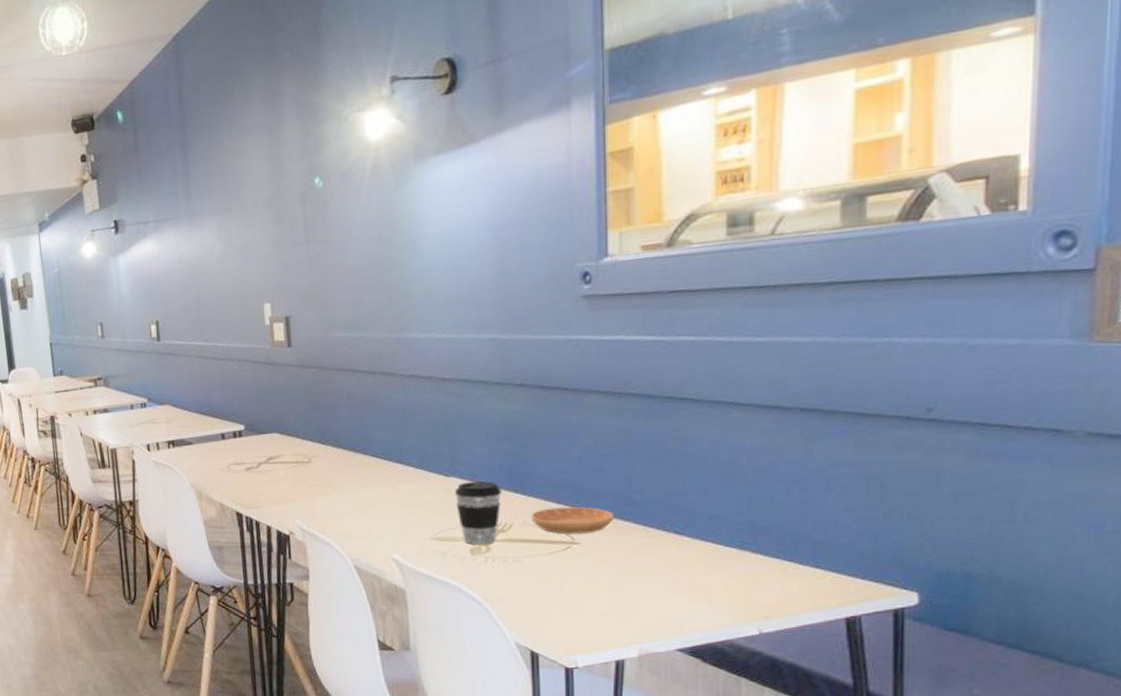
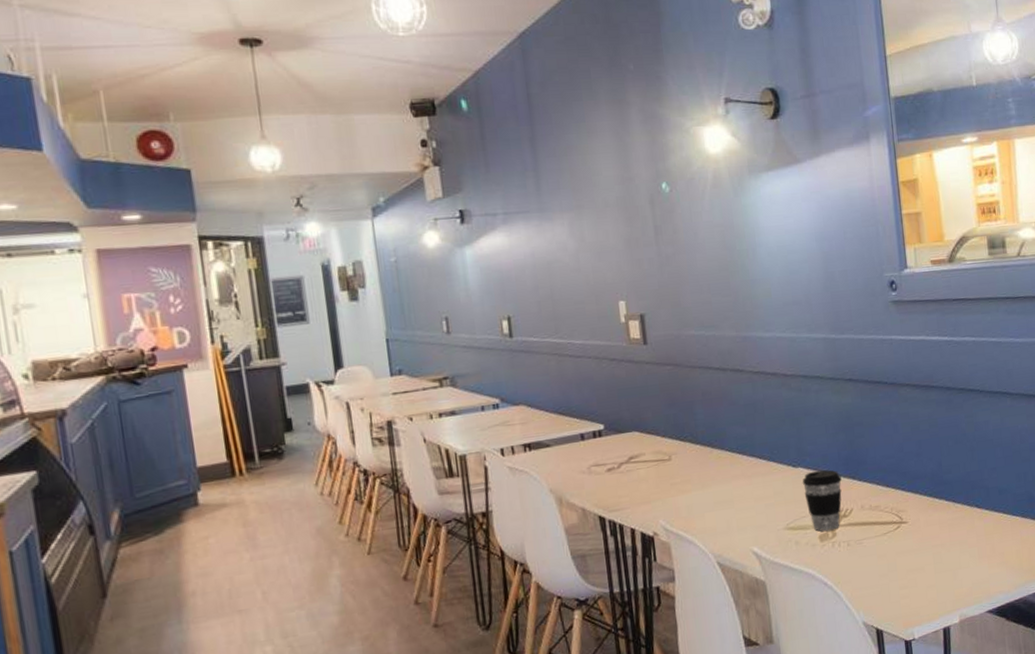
saucer: present [530,506,615,534] -> none [866,488,931,515]

